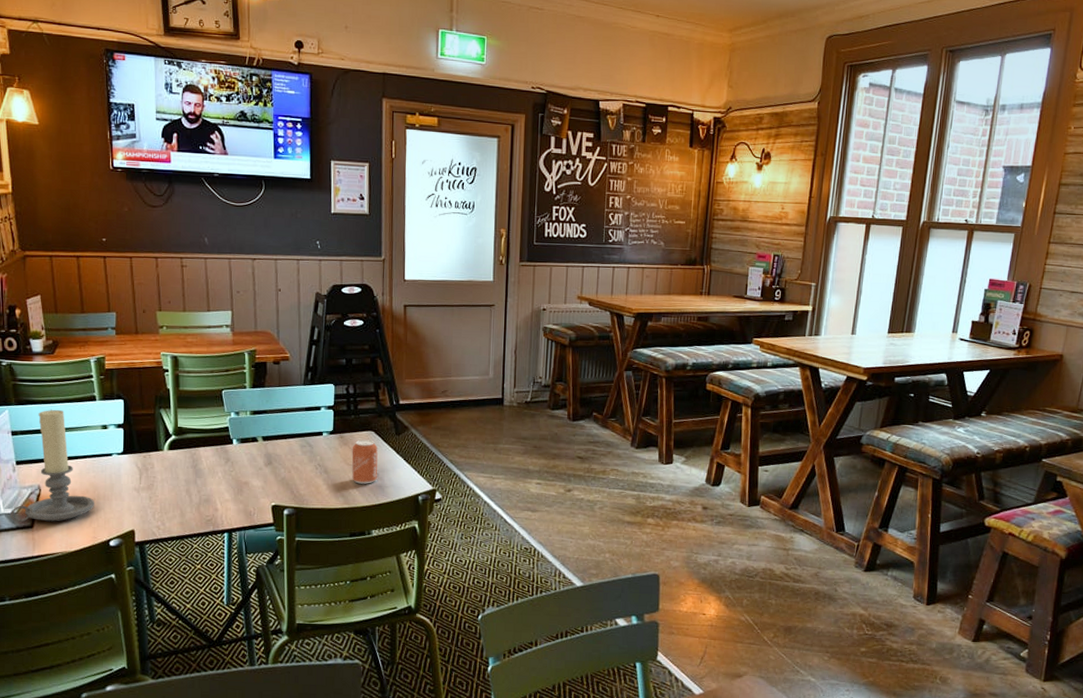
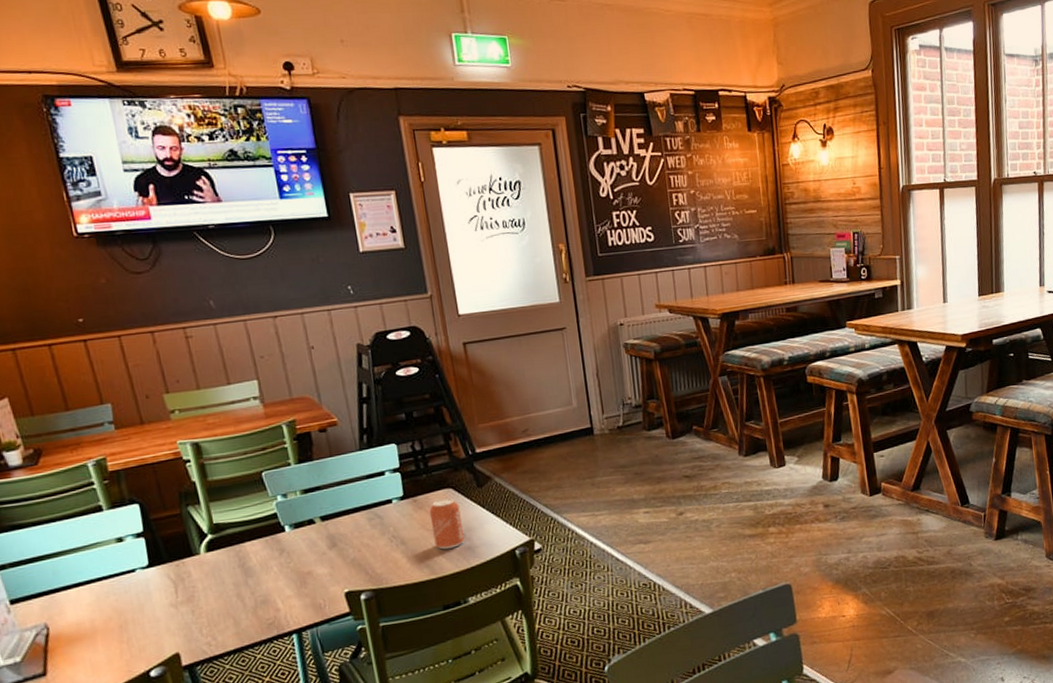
candle holder: present [11,409,94,523] -> none [13,529,123,673]

